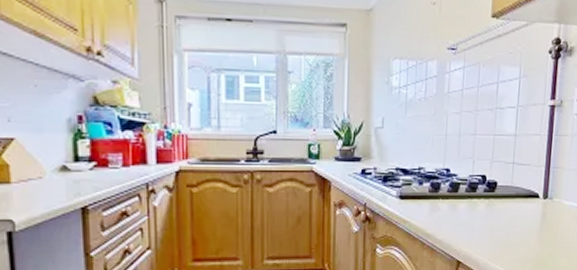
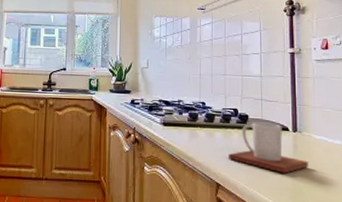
mug: none [472,190,556,245] -> present [229,122,309,173]

